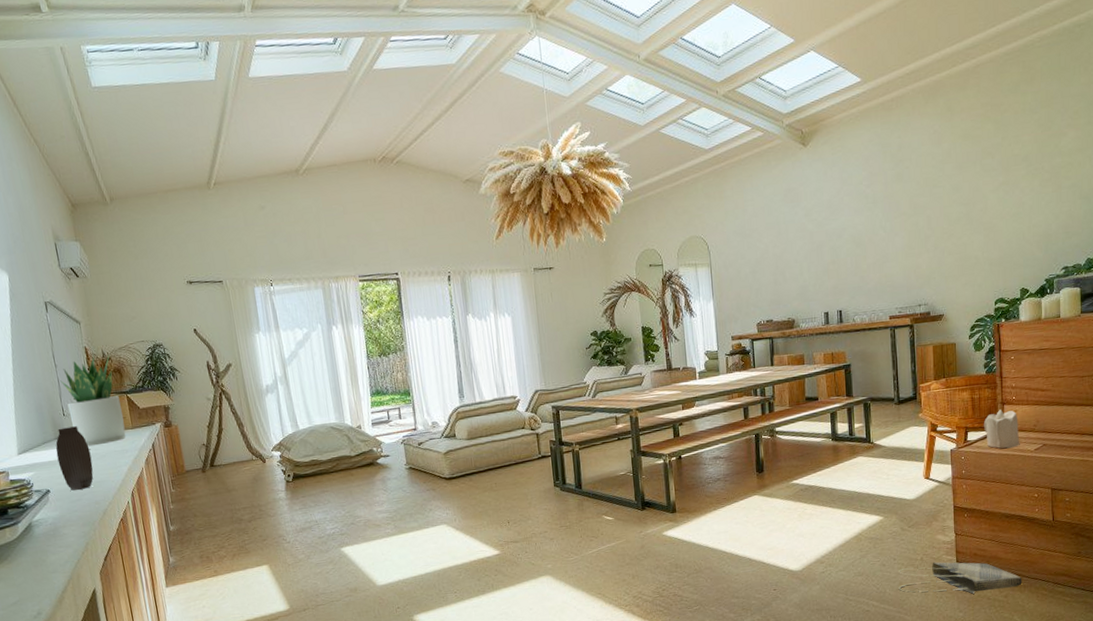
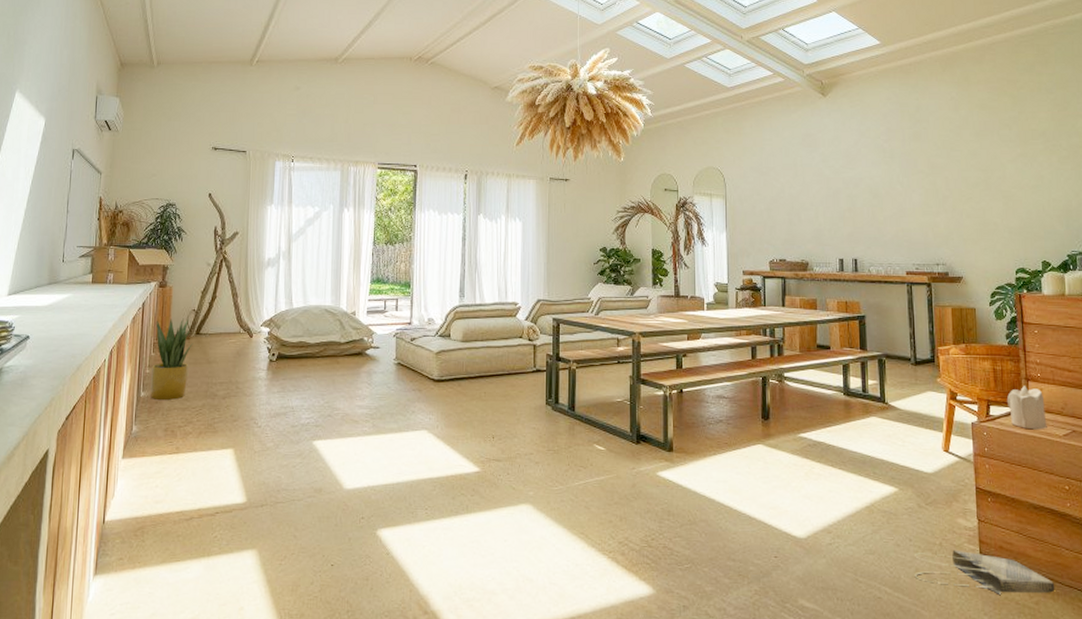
vase: present [55,426,94,491] -> none [45,274,80,341]
planter: present [60,354,126,447] -> none [68,205,122,297]
planter: none [169,453,212,532] -> present [150,318,194,401]

